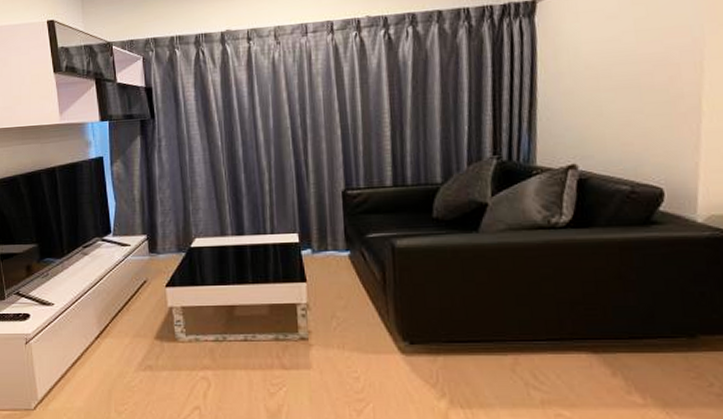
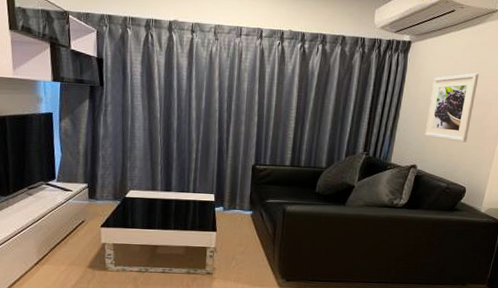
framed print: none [579,24,651,124] -> present [424,72,479,142]

